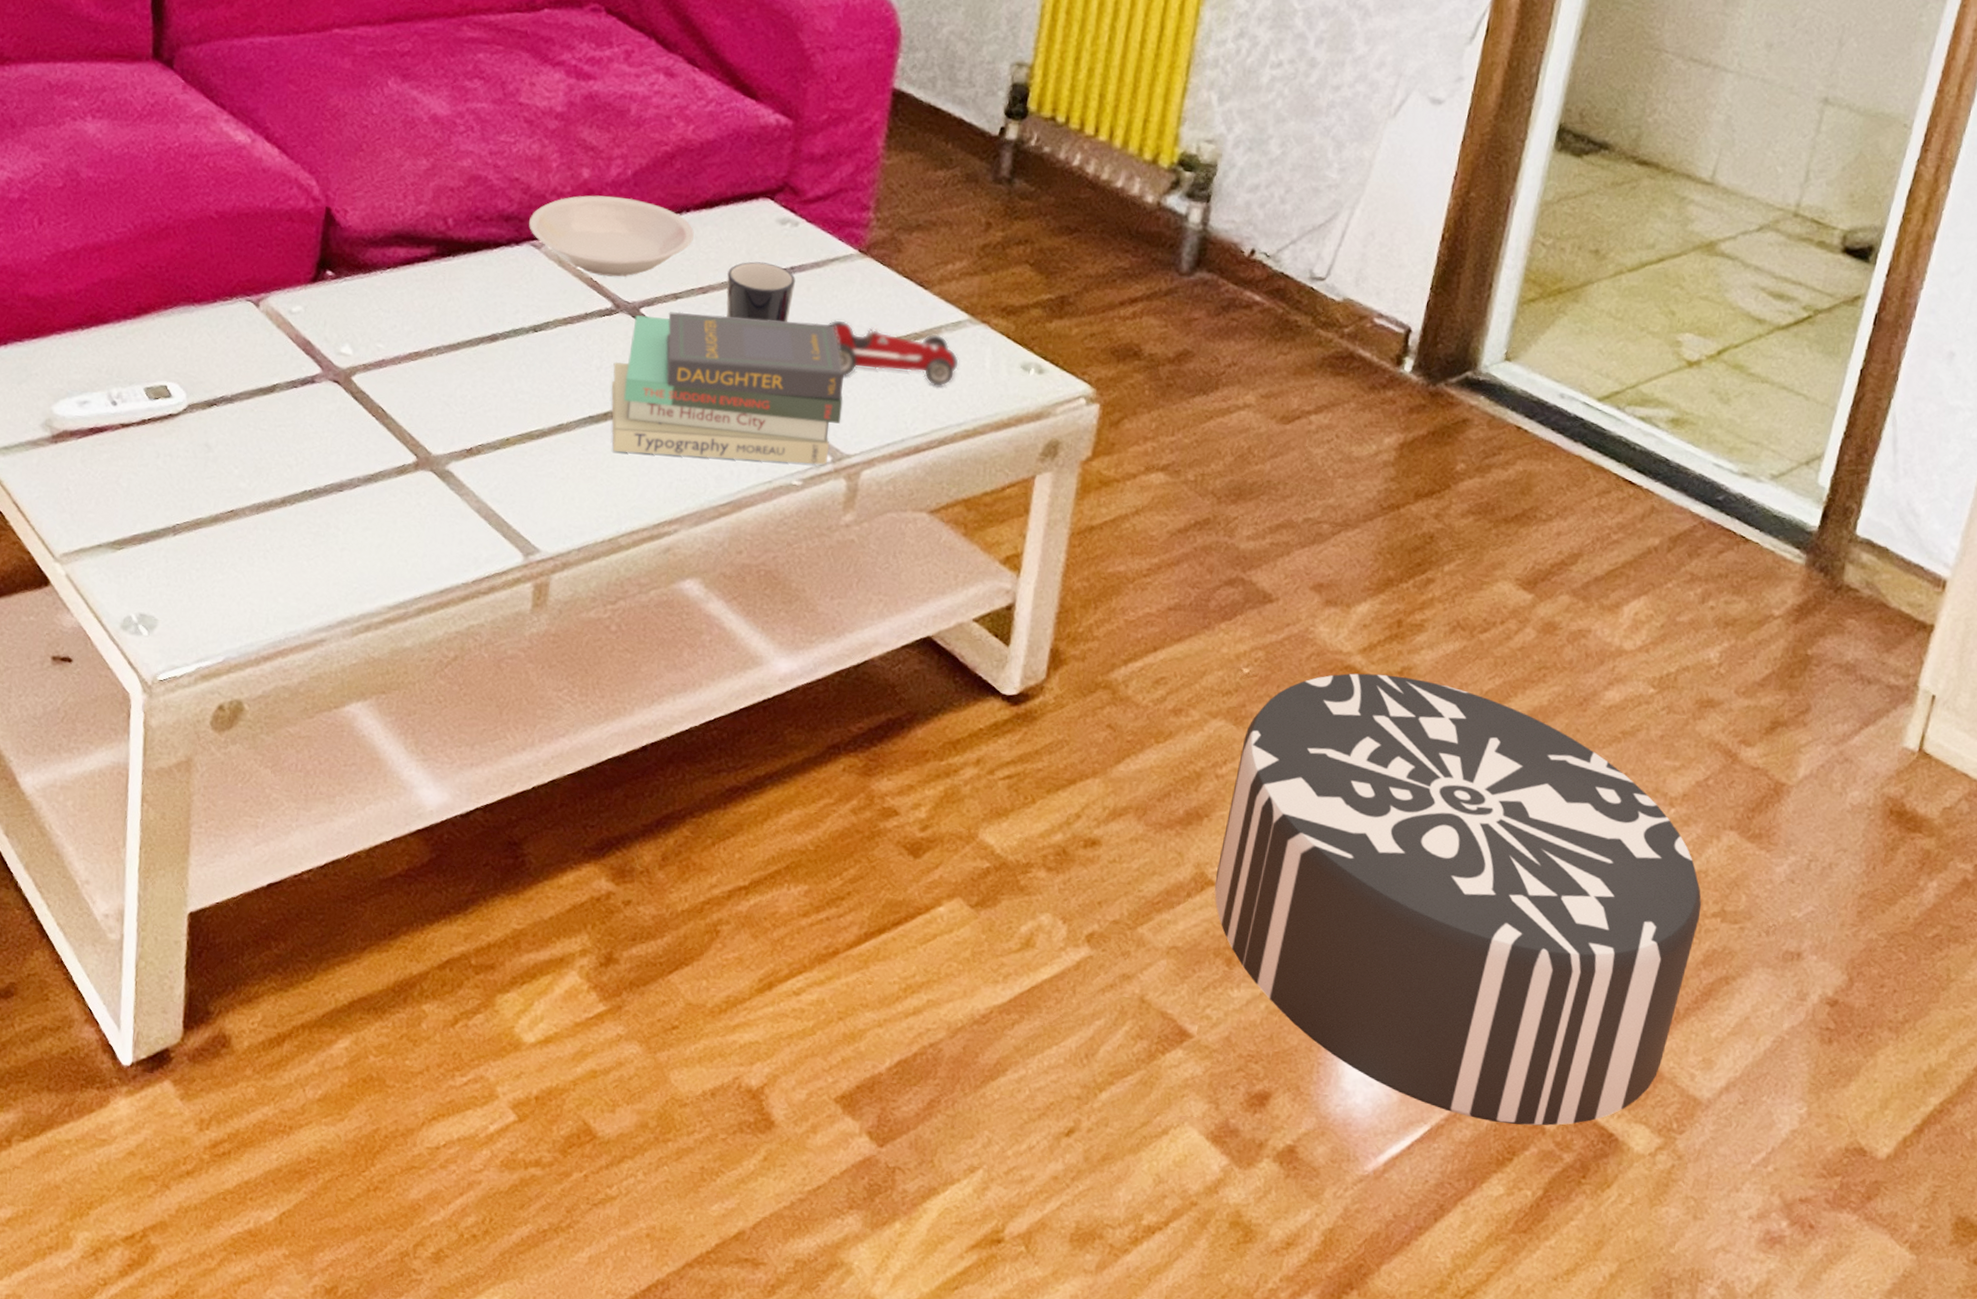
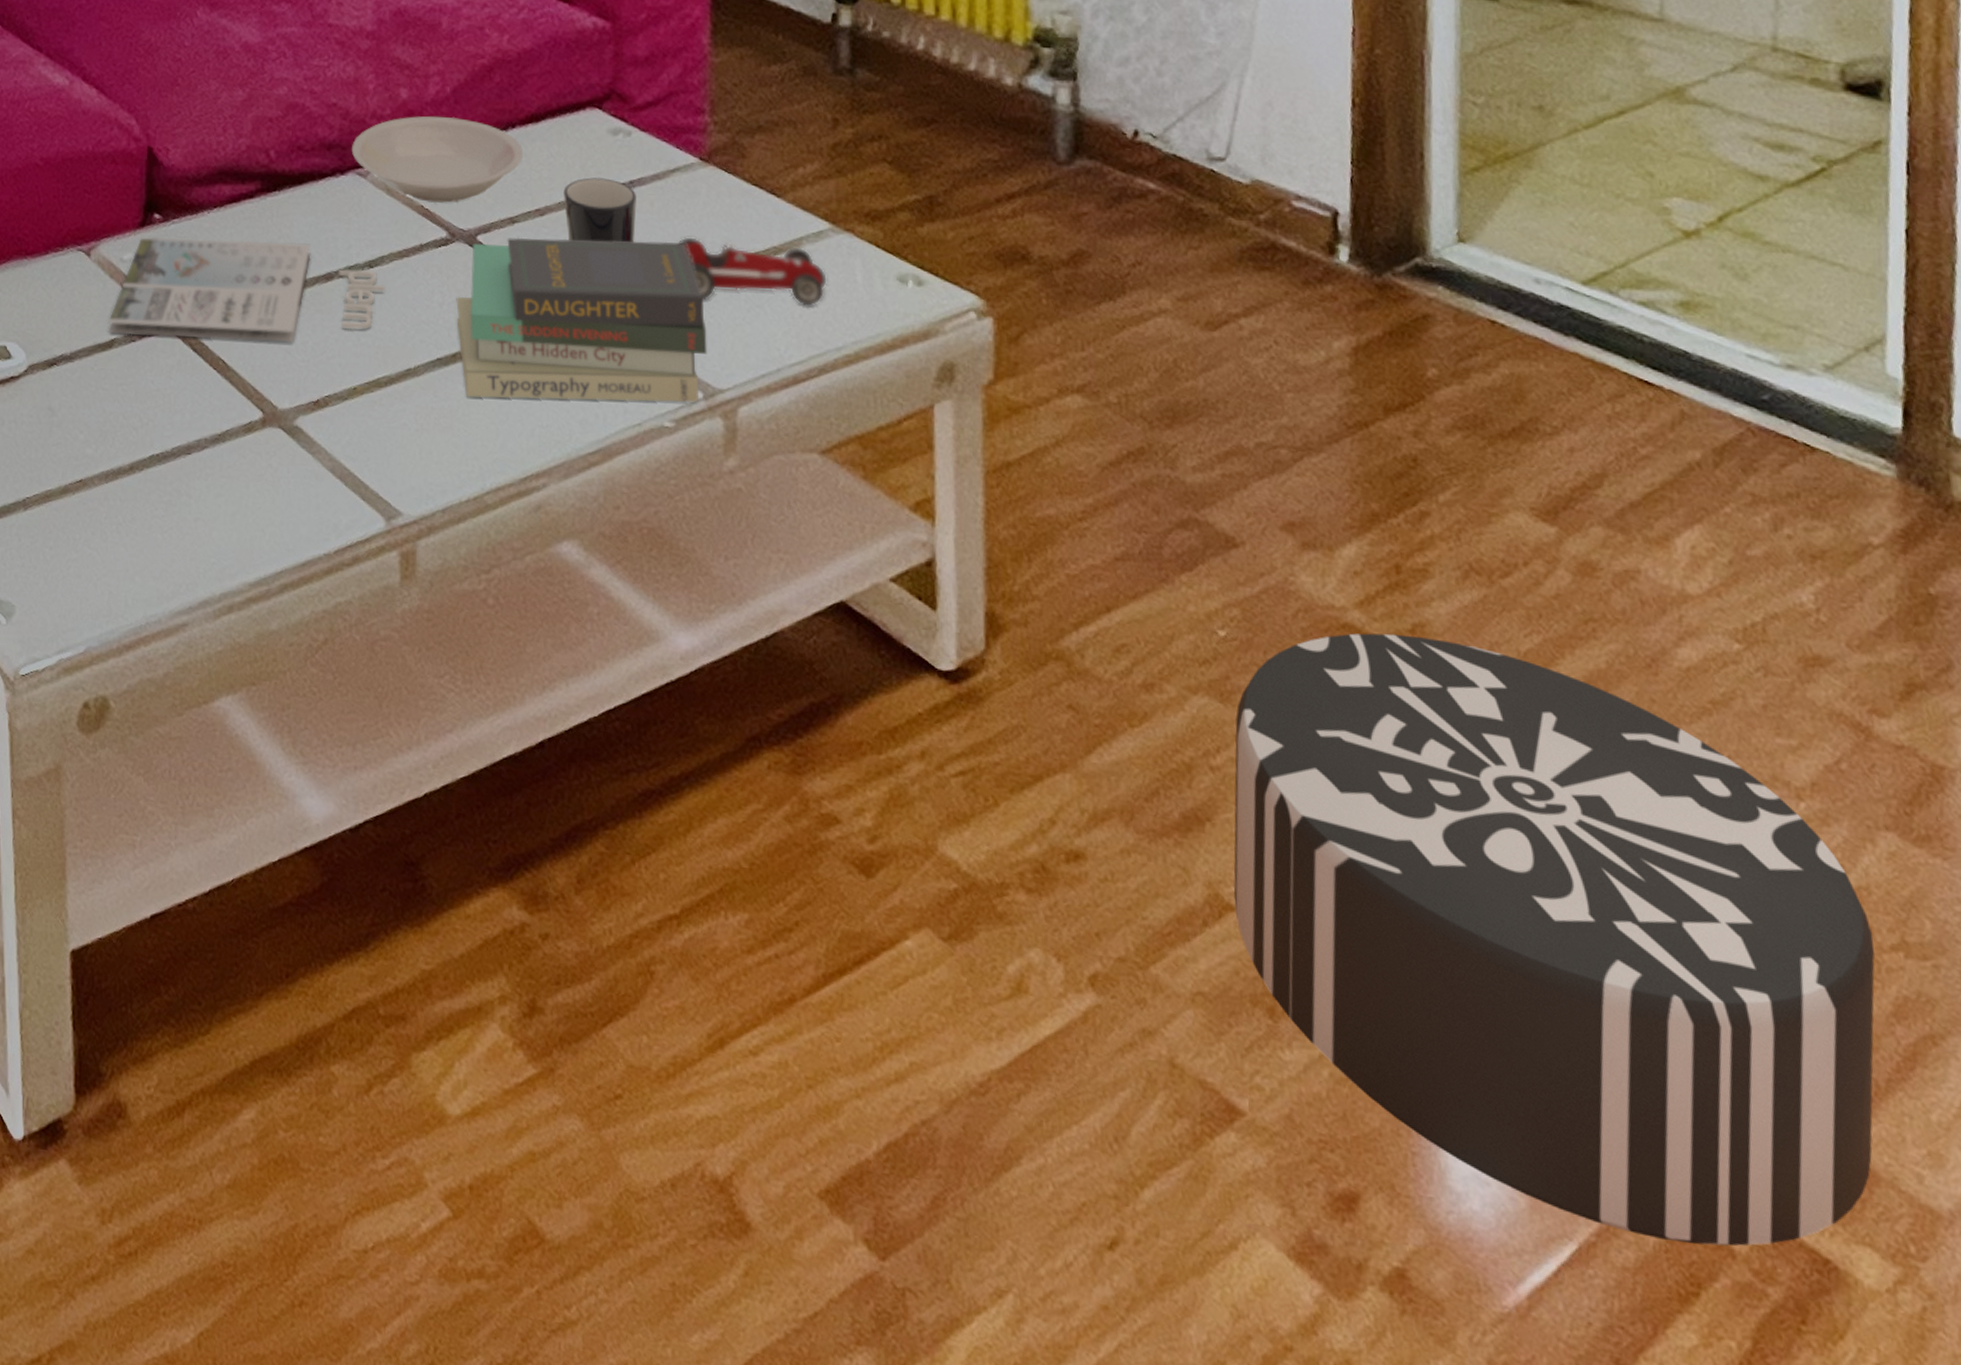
magazine: none [271,291,548,396] -> present [108,236,386,343]

